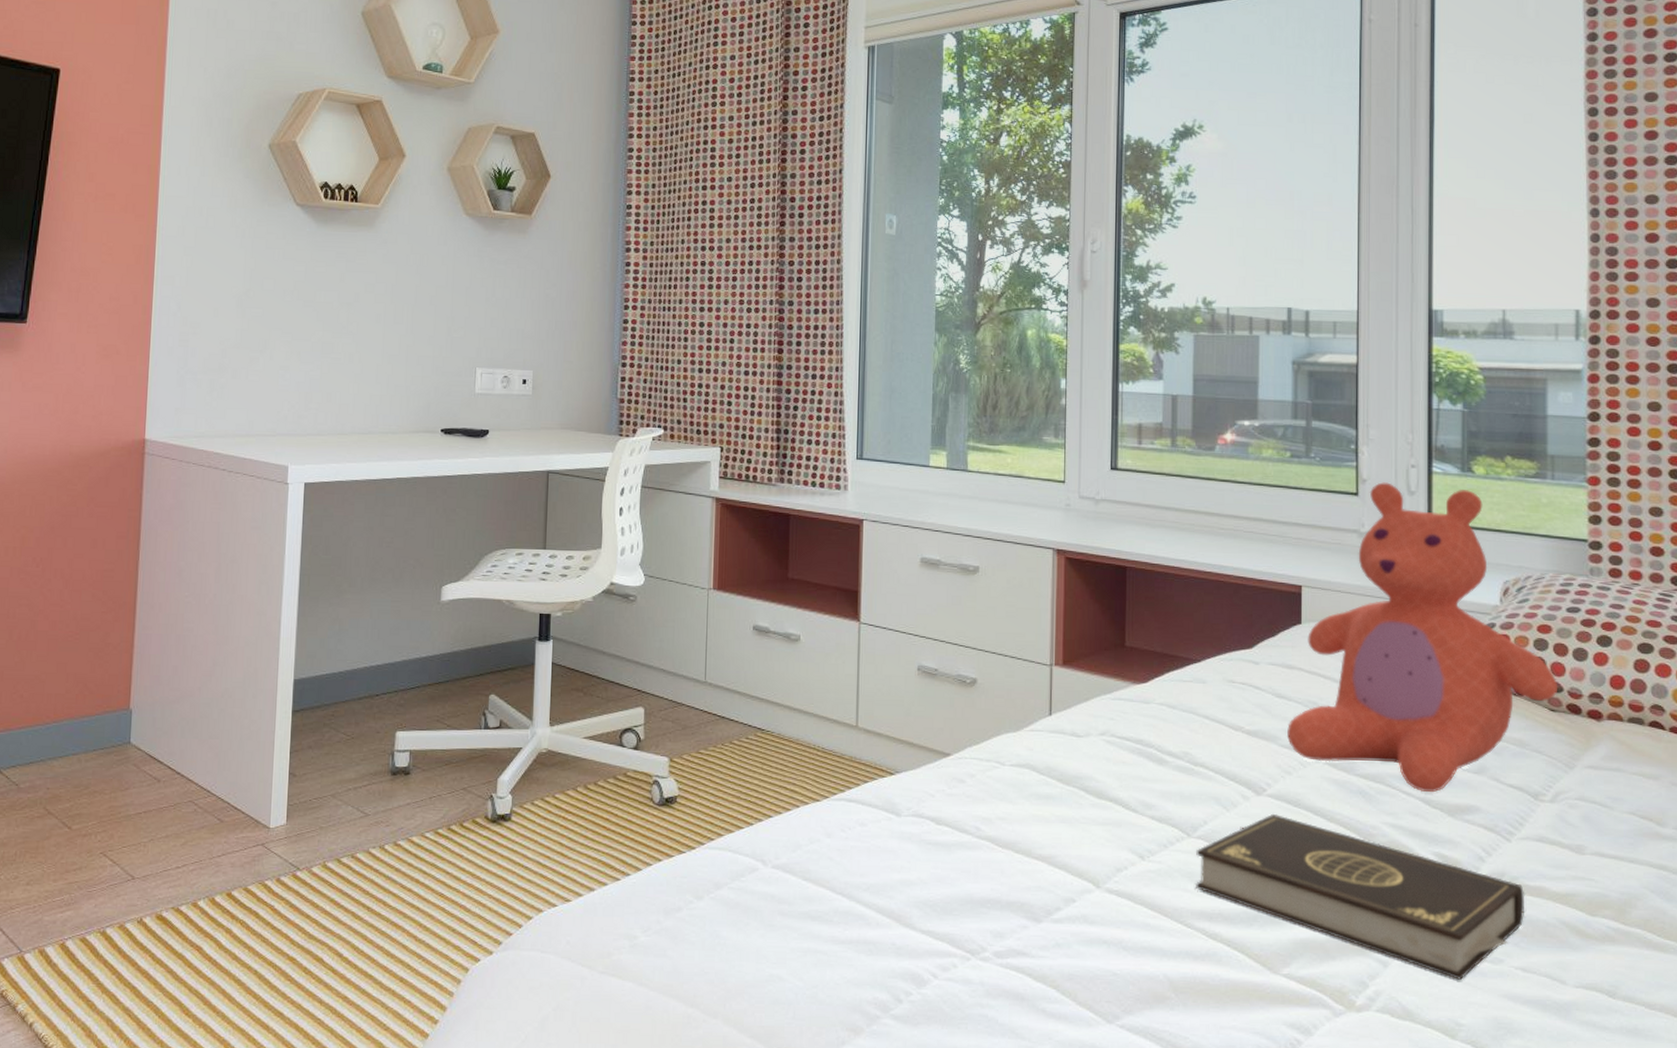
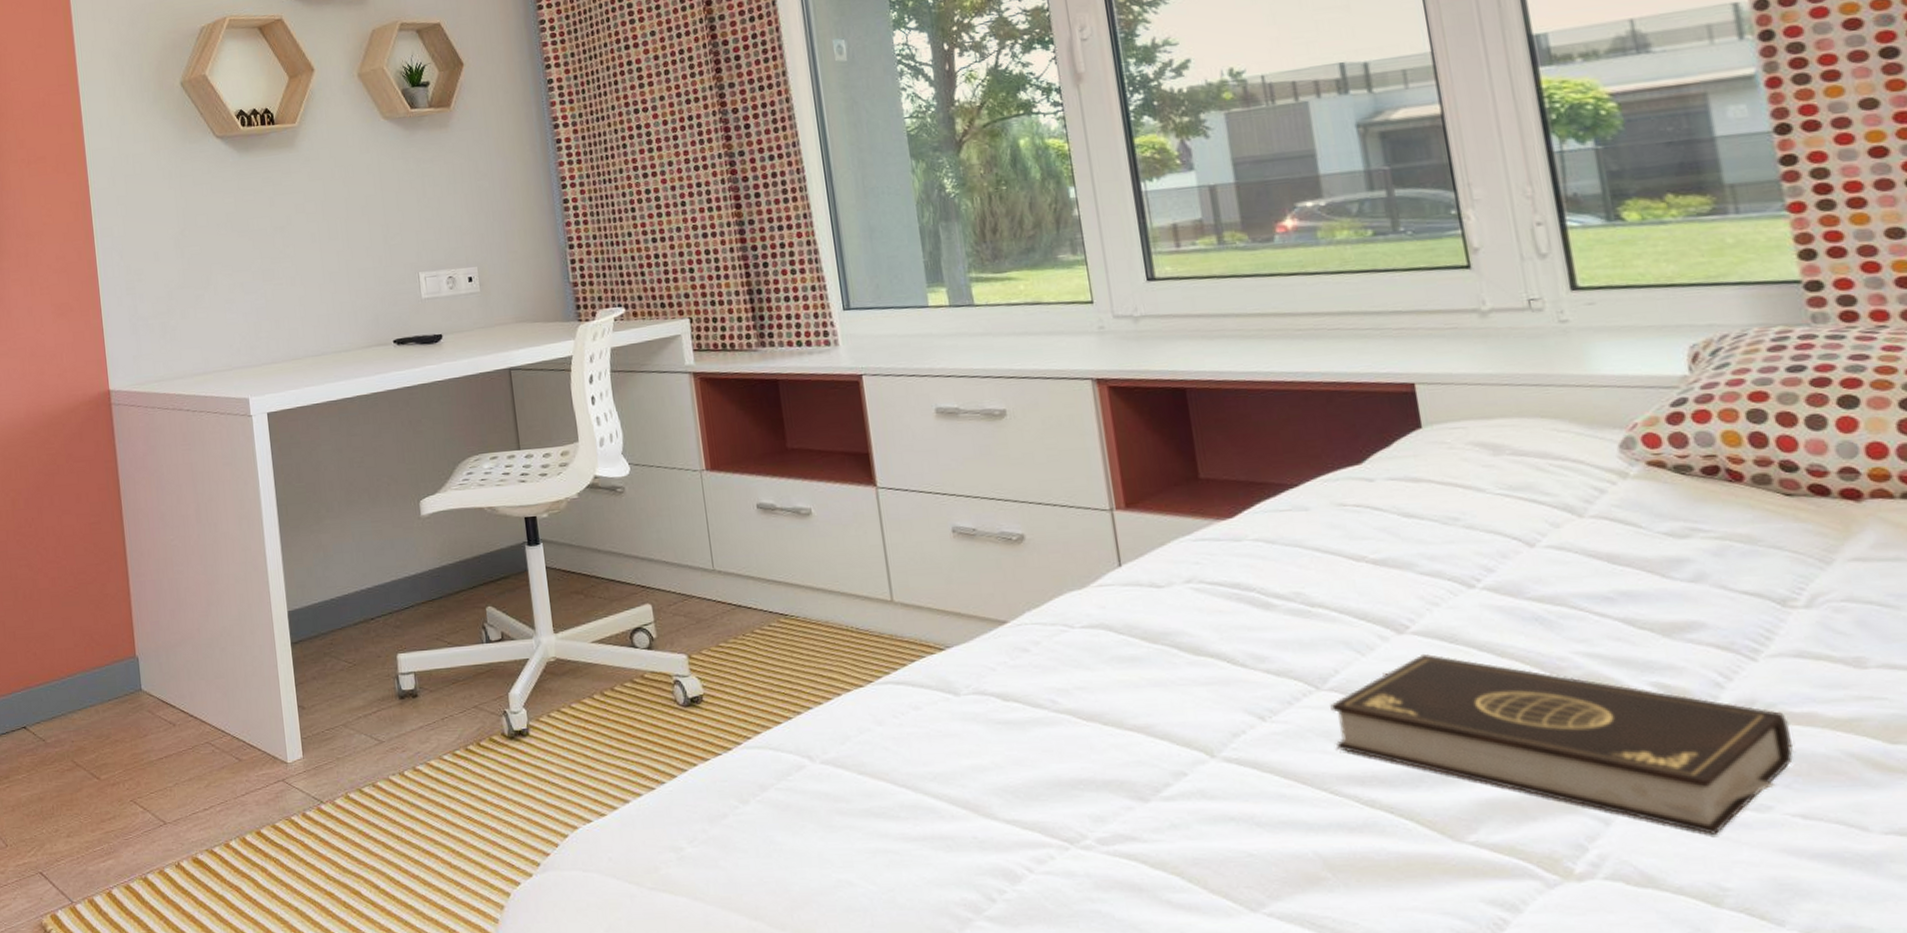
teddy bear: present [1286,482,1558,793] -> none [1424,242,1792,611]

